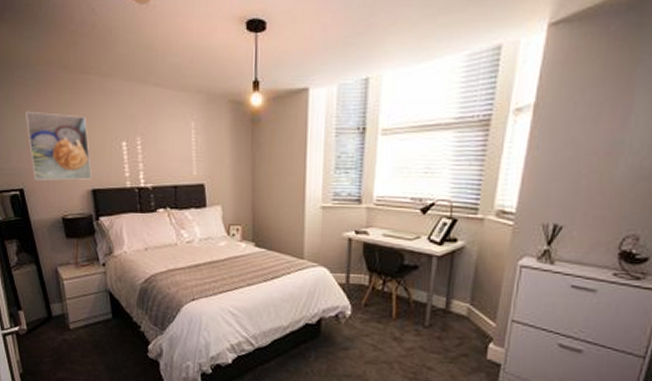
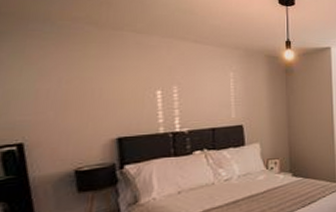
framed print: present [26,111,92,181] -> none [37,62,119,133]

